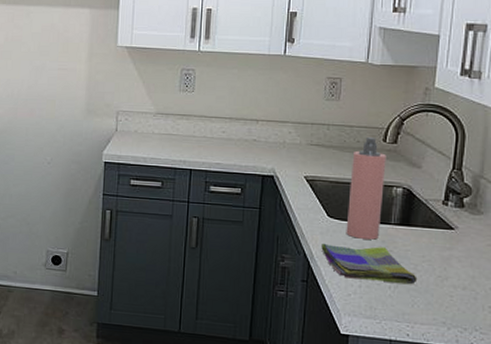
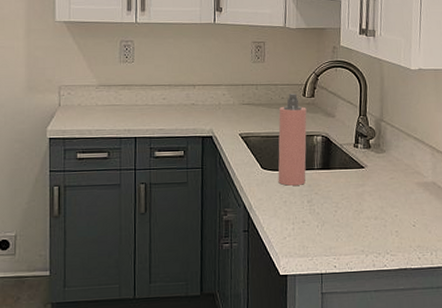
dish towel: present [321,243,418,285] -> none [258,191,339,223]

